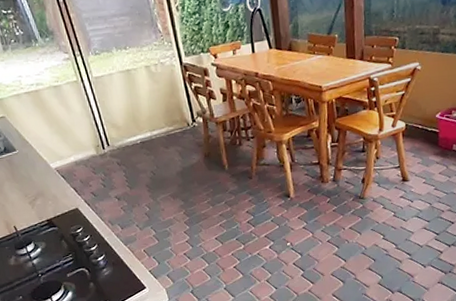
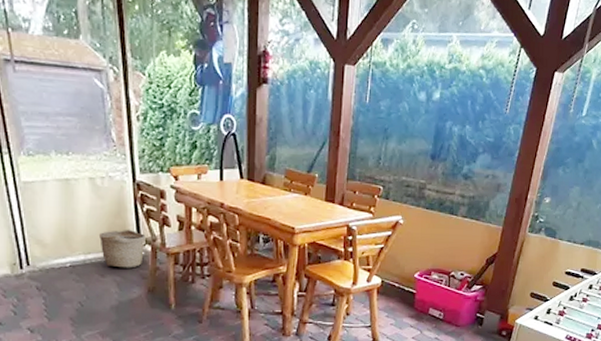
basket: none [159,105,197,139] -> present [98,229,146,268]

